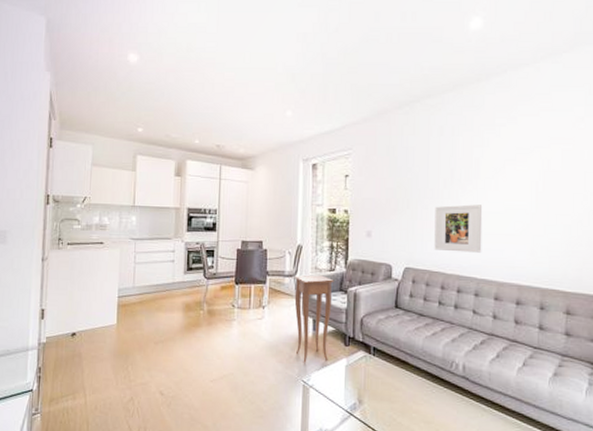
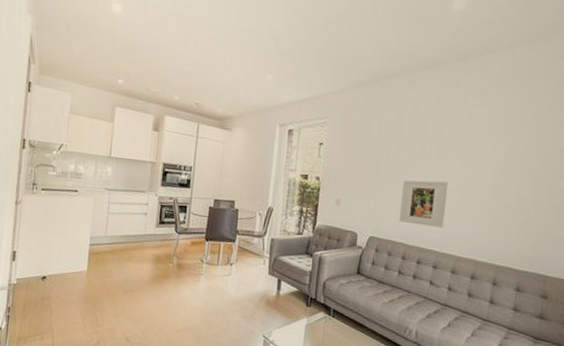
side table: present [294,275,334,363] -> none [260,236,301,320]

